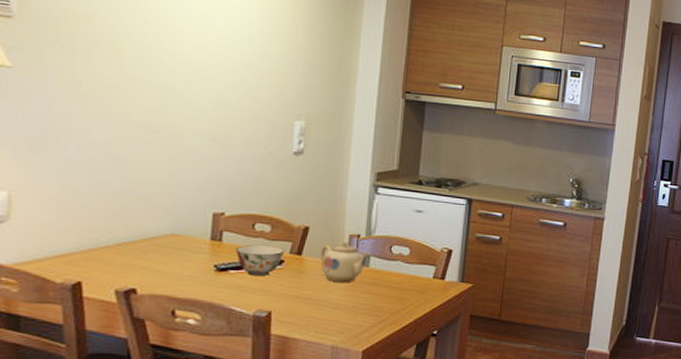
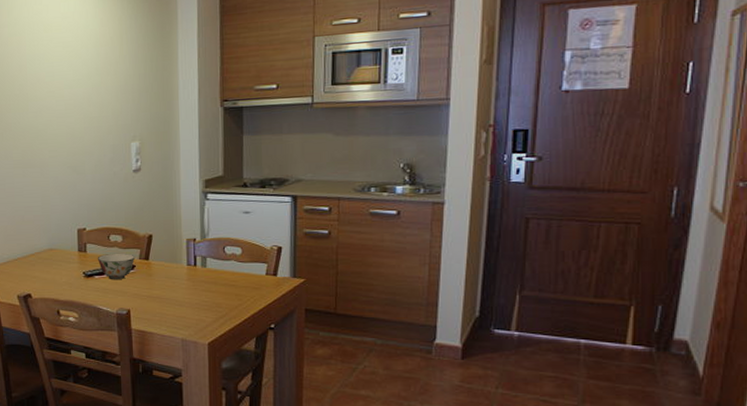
teapot: present [320,241,370,282] -> none [164,245,206,282]

